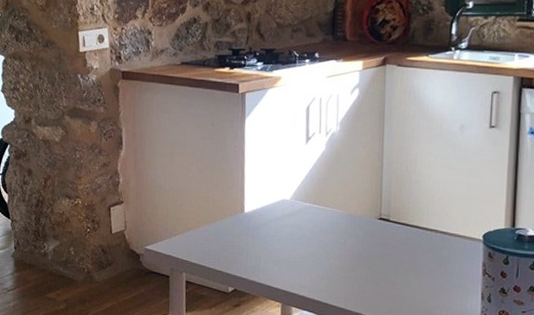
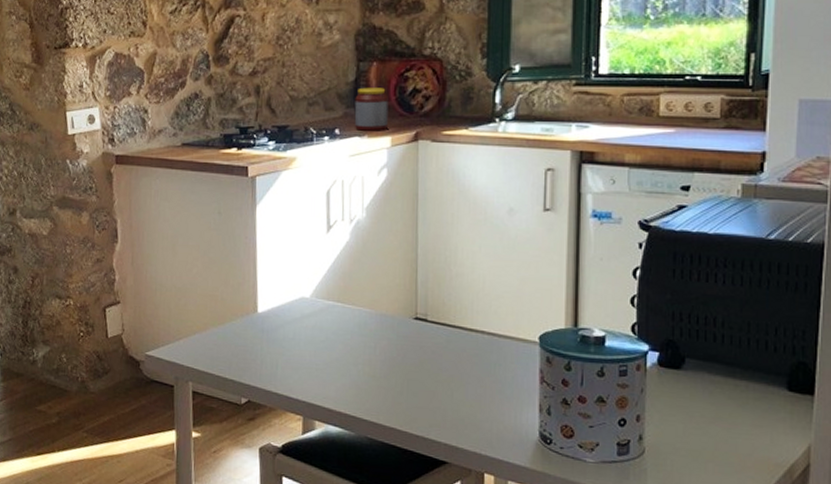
jar: none [332,17,362,56] -> present [354,87,389,131]

